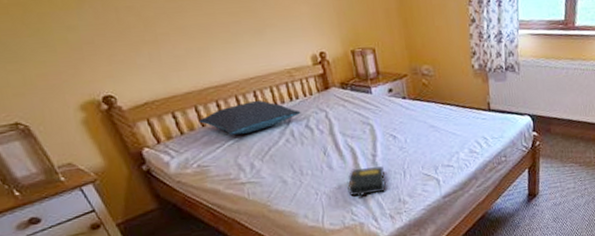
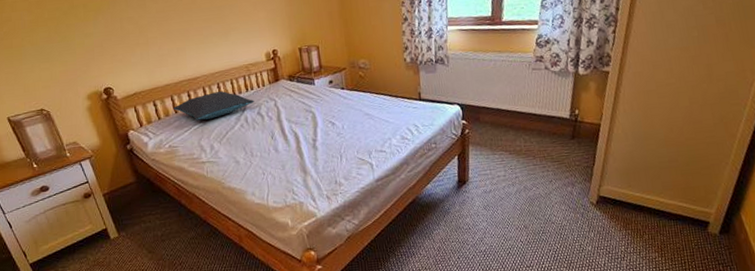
book: present [347,166,387,198] -> none [290,150,325,178]

